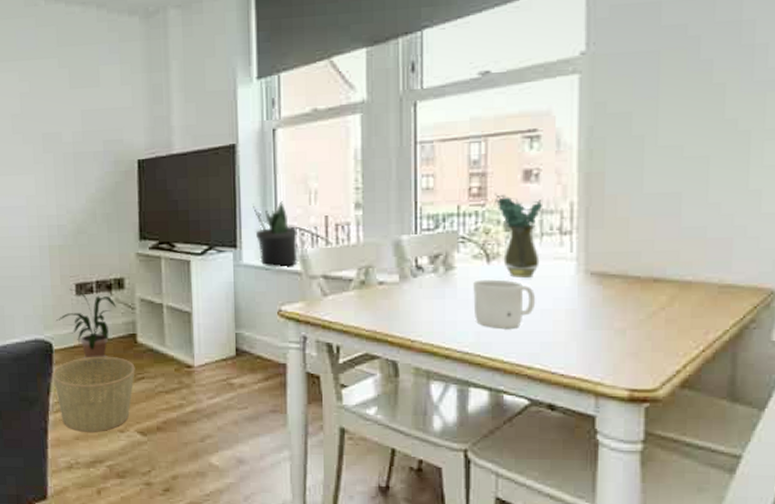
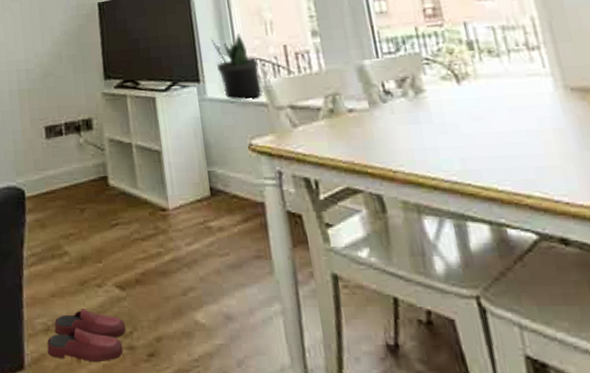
basket: present [52,356,135,432] -> none [25,201,109,288]
house plant: present [56,288,116,364] -> none [28,132,86,211]
slippers: none [69,450,145,494] -> present [46,308,126,362]
mug: present [473,279,536,328] -> none [447,100,519,154]
vase: present [495,193,542,277] -> none [450,12,514,98]

